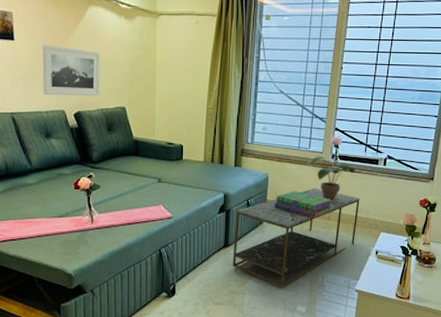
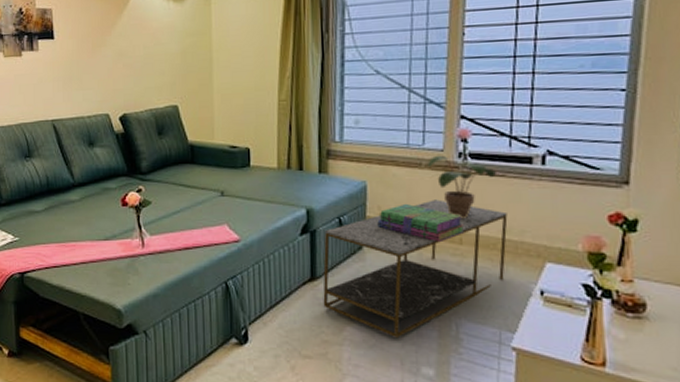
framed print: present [43,45,100,97] -> none [84,40,148,98]

